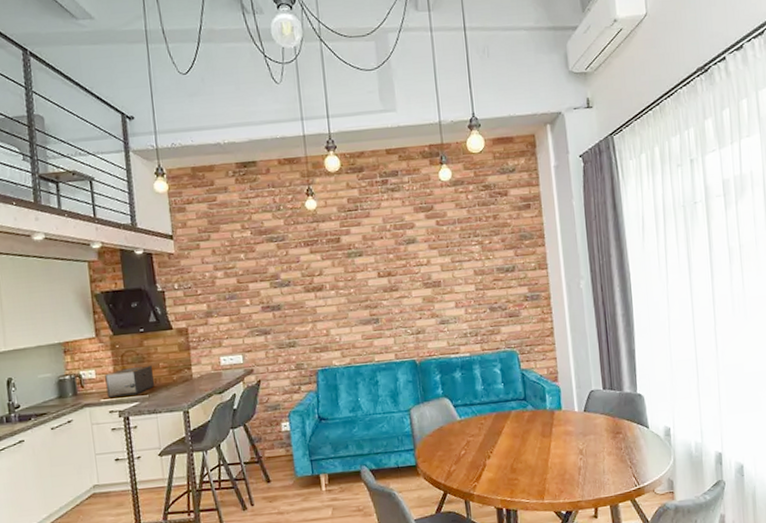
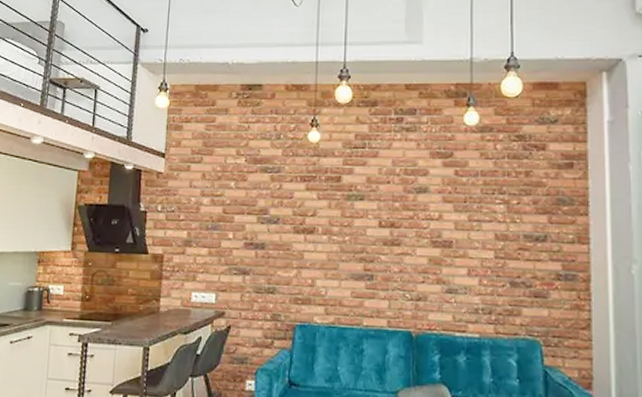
toaster: present [105,365,154,399] -> none [71,289,120,321]

